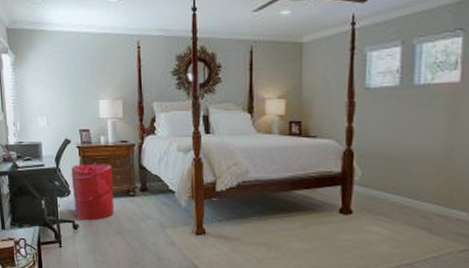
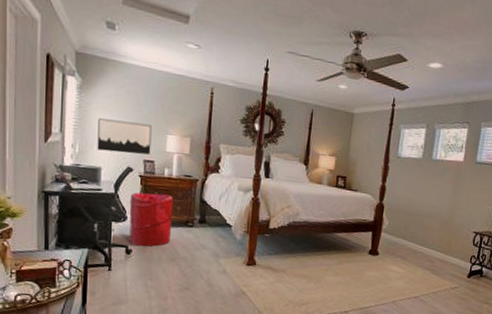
wall art: none [33,91,85,125] -> present [97,118,152,155]

